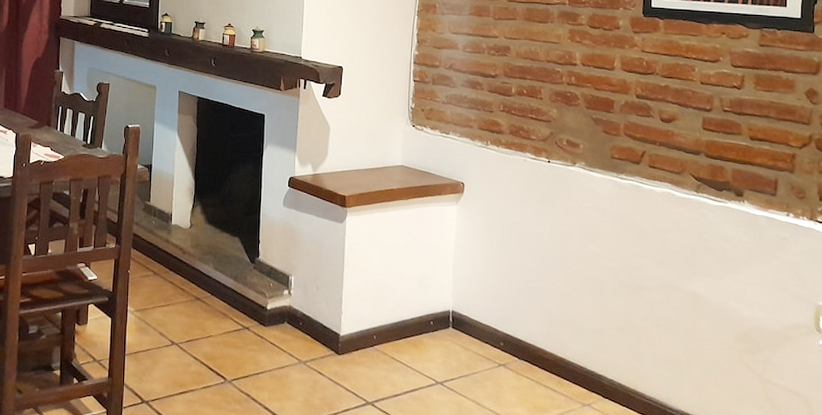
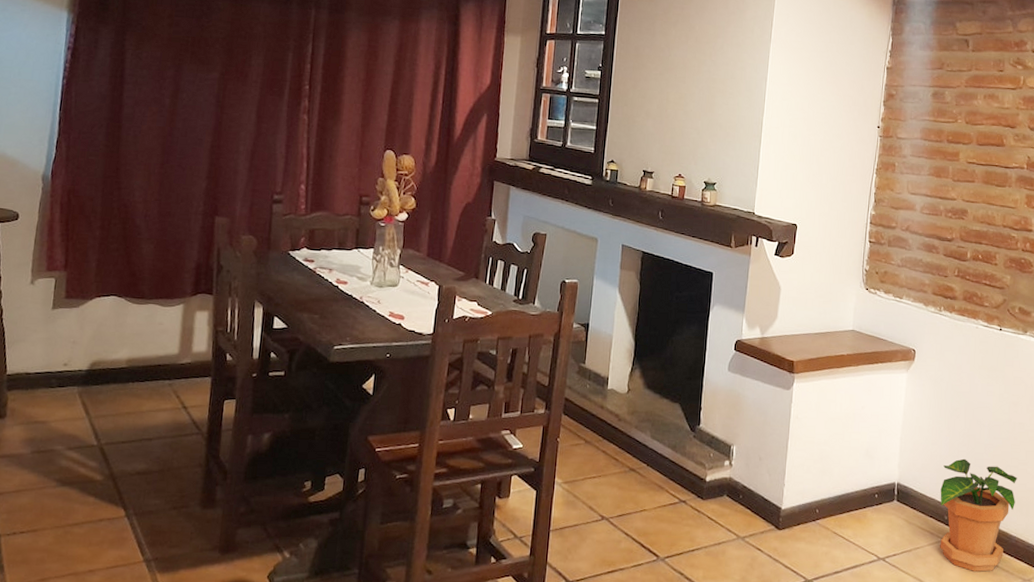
potted plant: none [495,287,572,396] -> present [940,458,1017,572]

